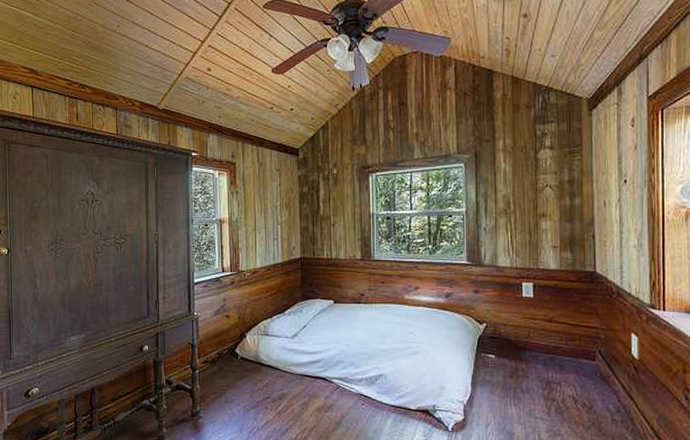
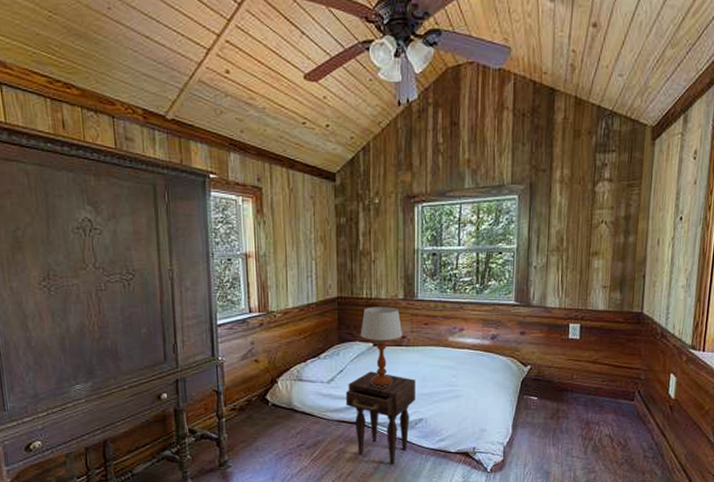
nightstand: none [308,327,375,421] -> present [345,371,415,465]
table lamp: none [321,266,361,343] -> present [360,306,403,387]

